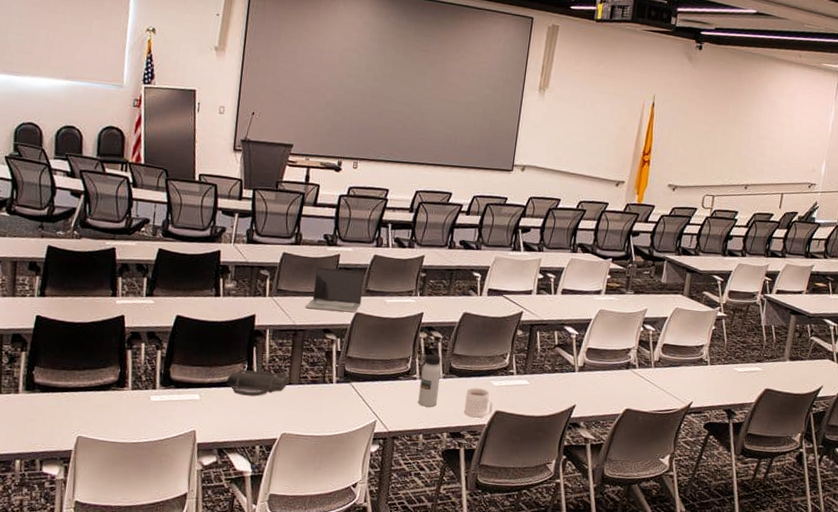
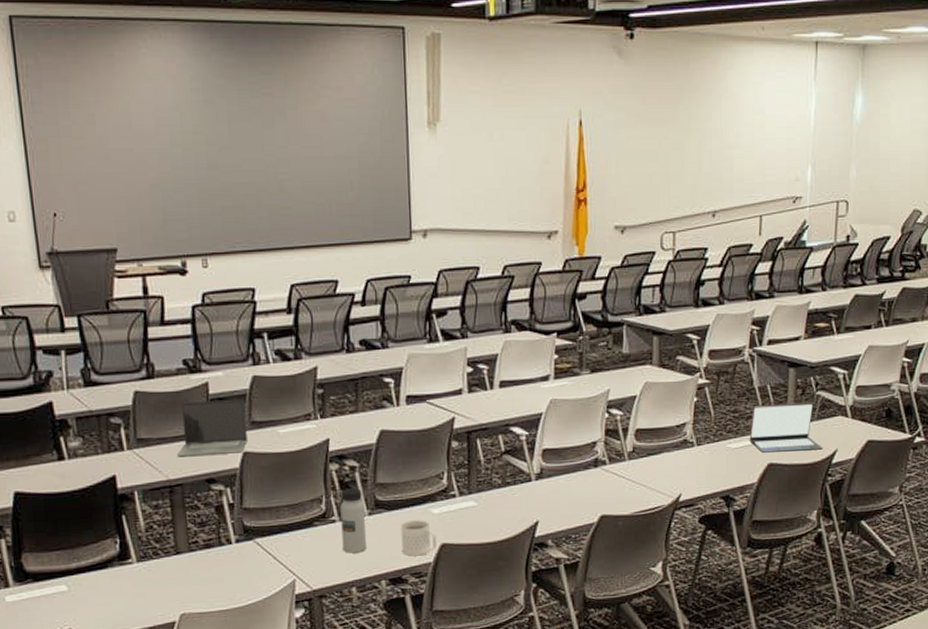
handbag: present [226,369,291,397] -> none [96,542,178,577]
laptop: none [752,340,811,384] -> present [749,402,823,453]

